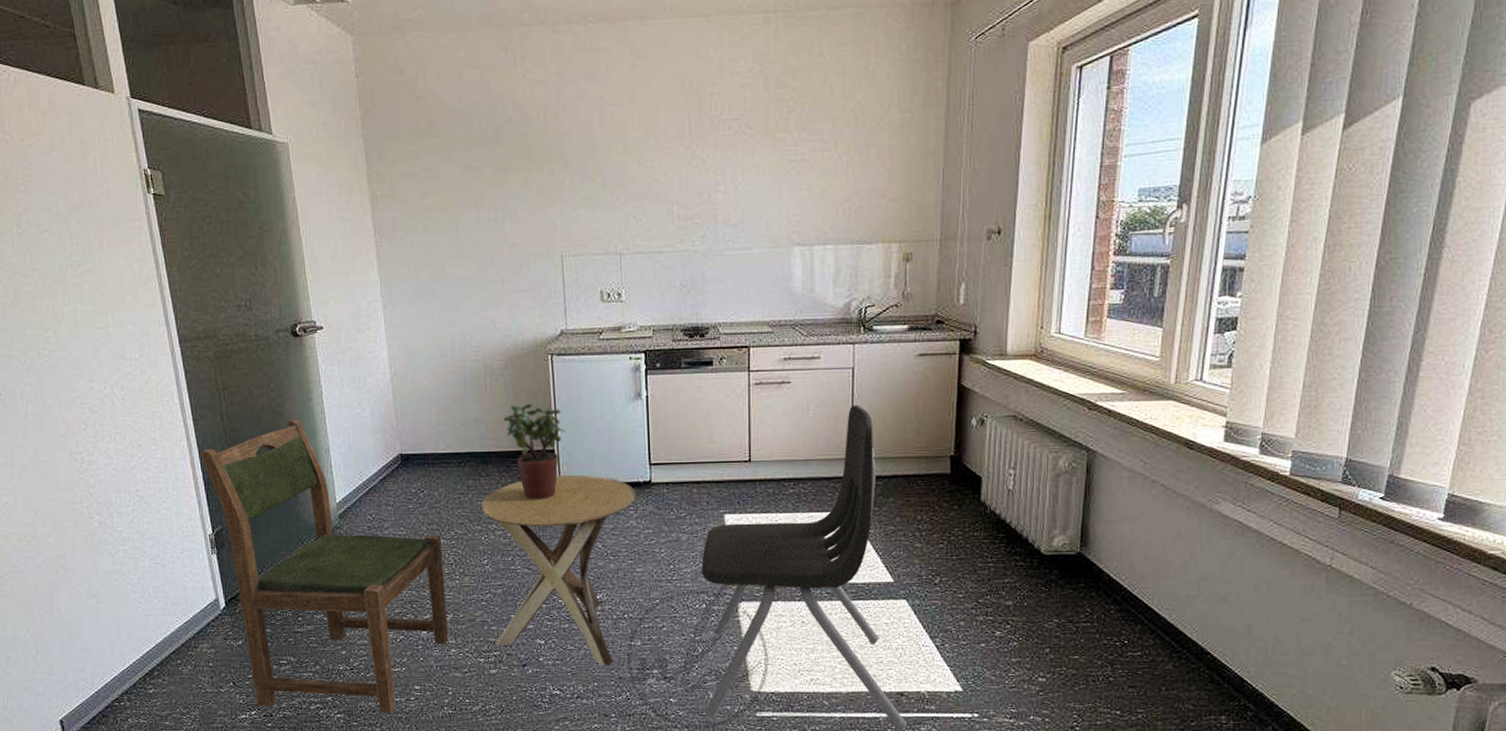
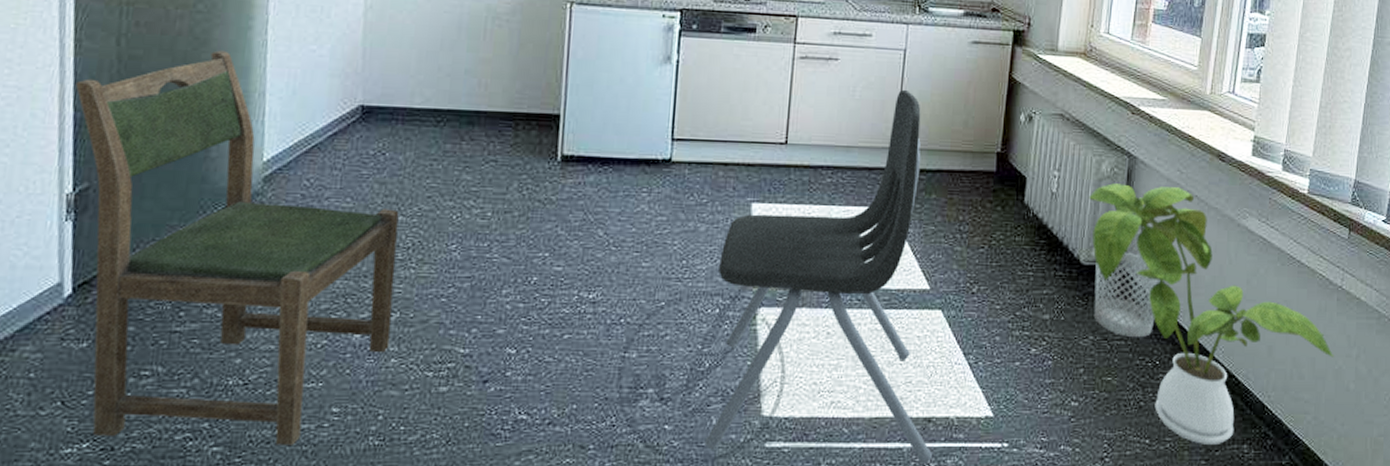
side table: present [481,474,637,667] -> none [452,144,653,384]
potted plant: present [502,404,566,500] -> none [501,57,577,174]
house plant: none [1047,477,1323,715] -> present [1089,183,1334,444]
wastebasket: none [1057,522,1126,620] -> present [1094,232,1161,338]

